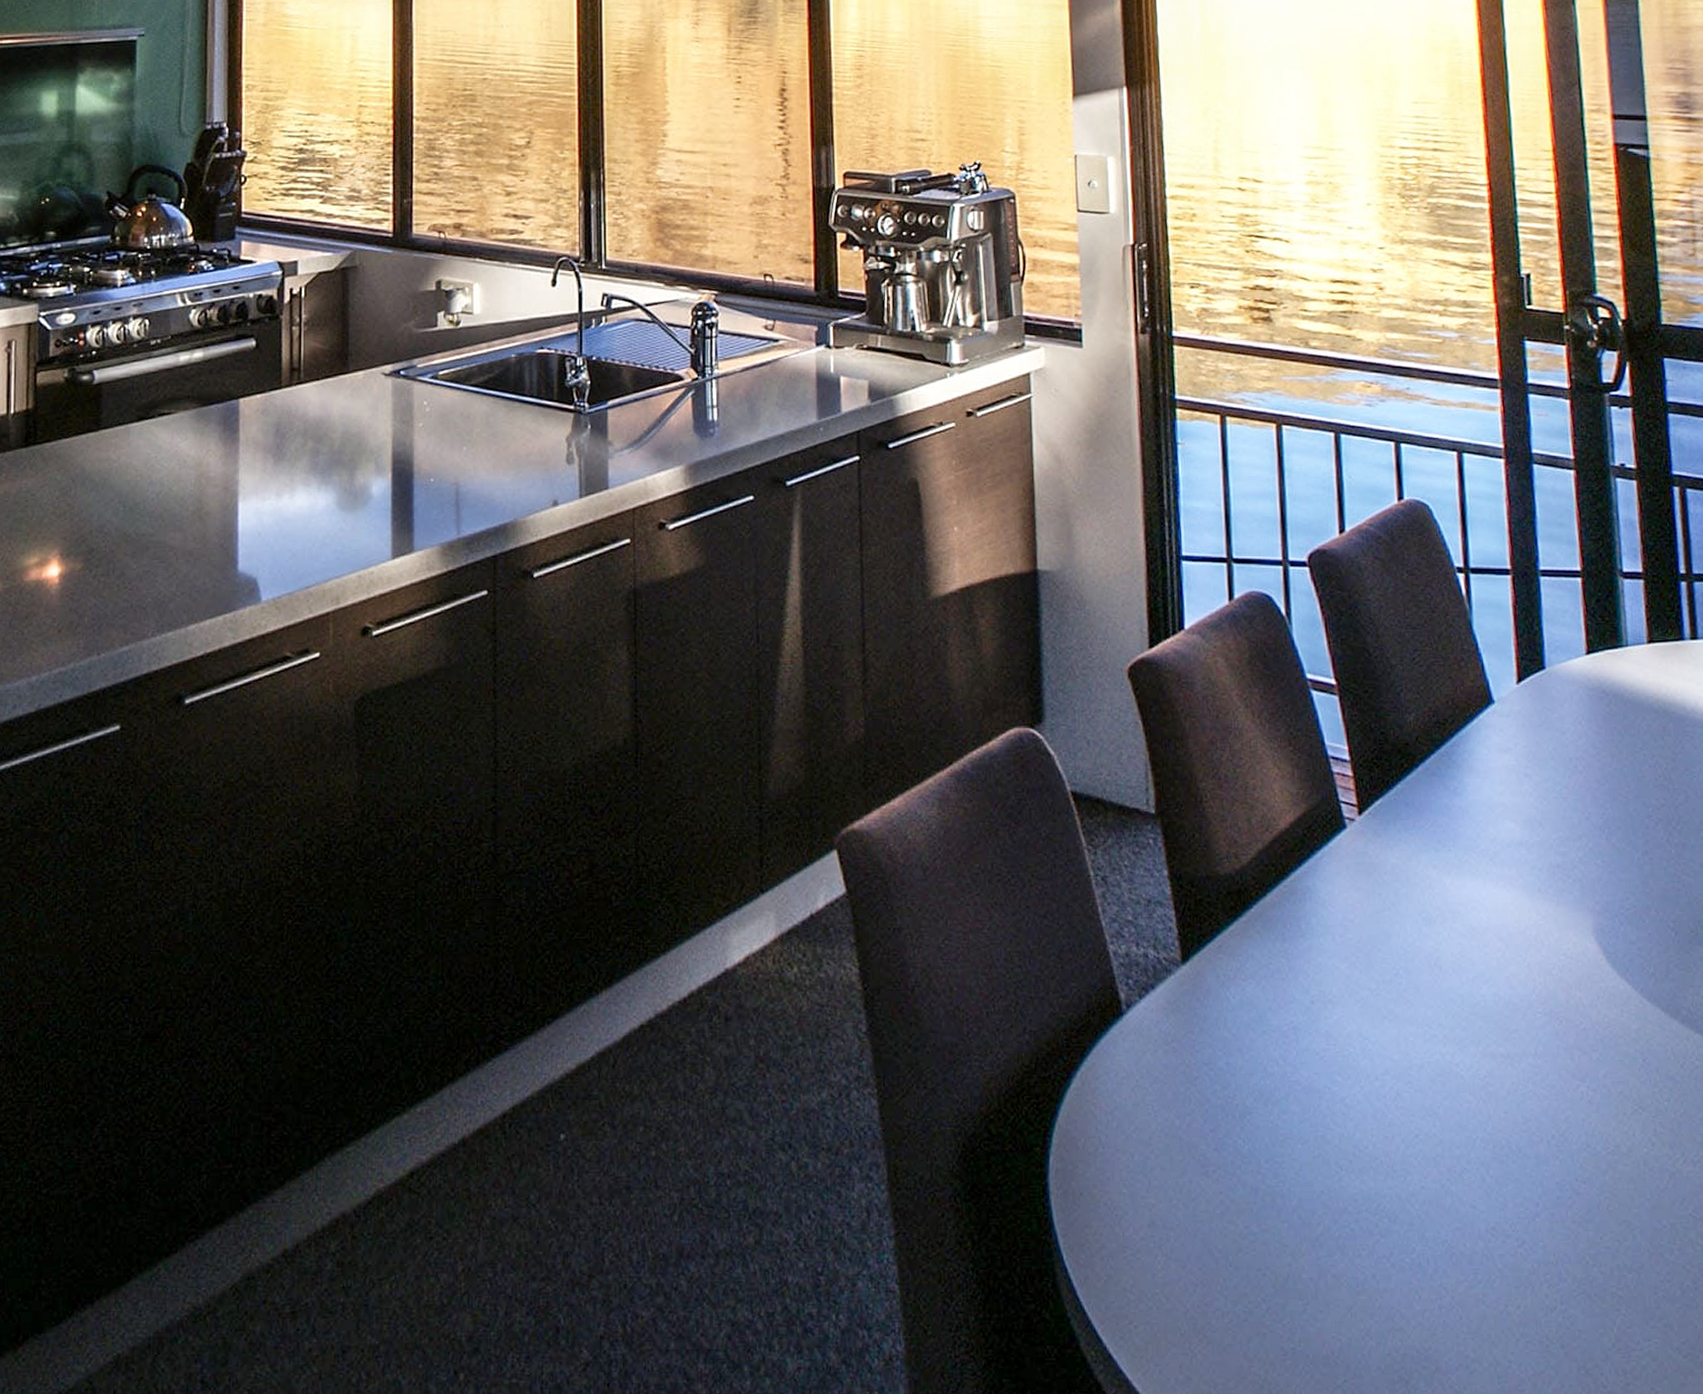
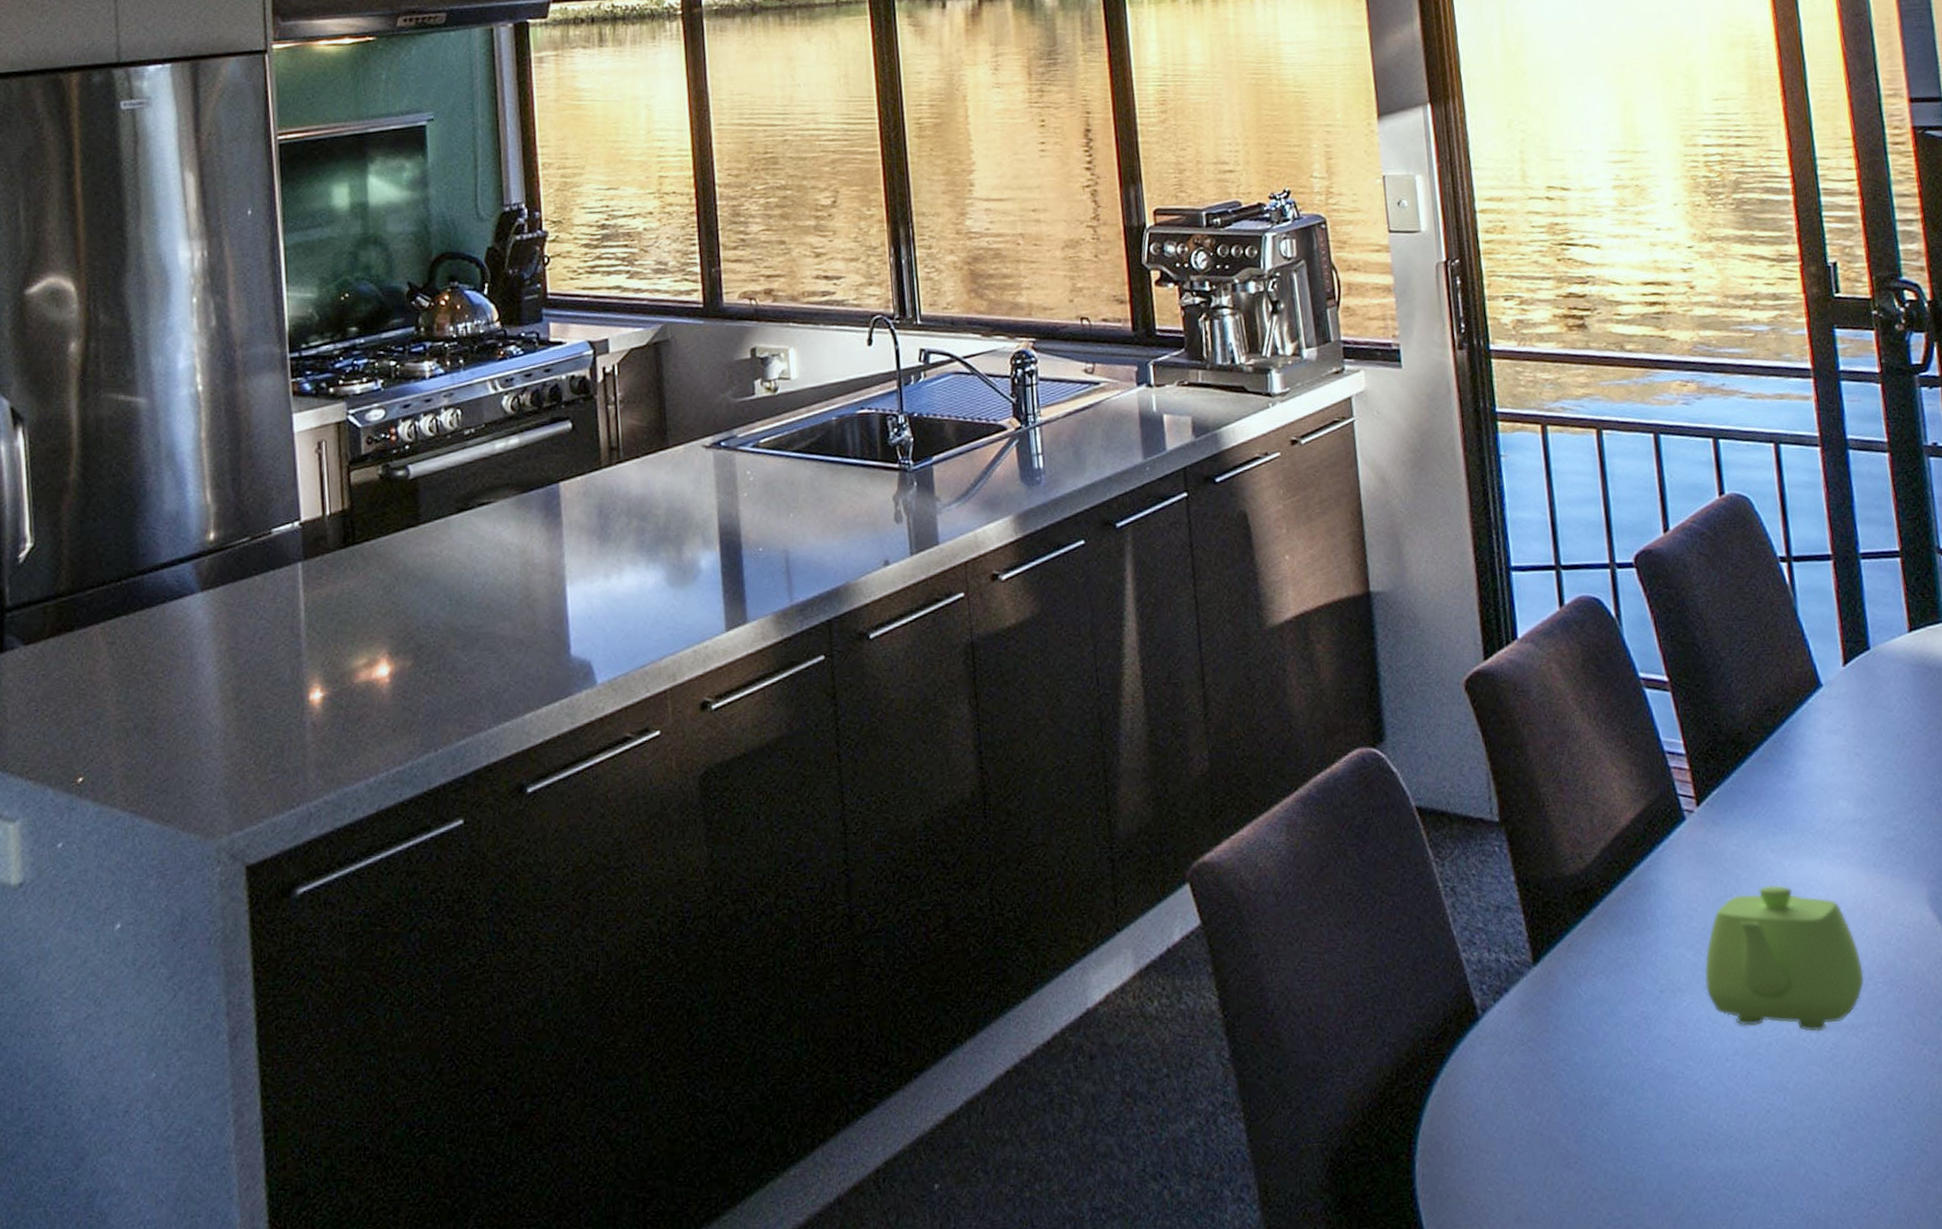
teapot: none [1357,902,1523,1058] -> present [1704,885,1864,1032]

